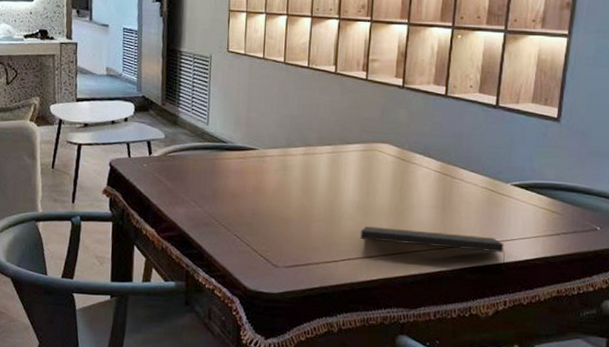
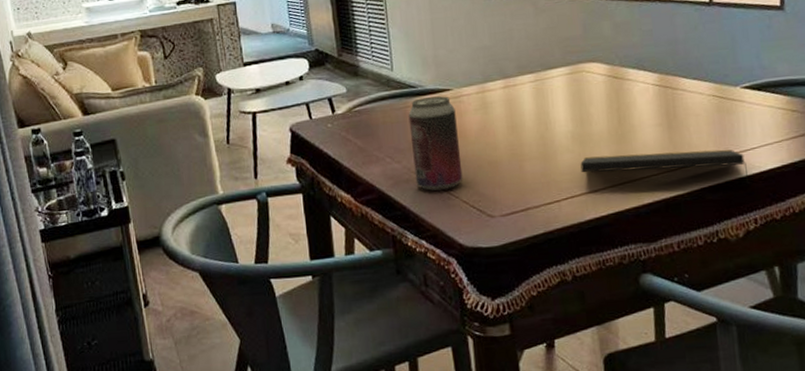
beverage can: none [214,152,258,237] -> present [408,96,463,191]

